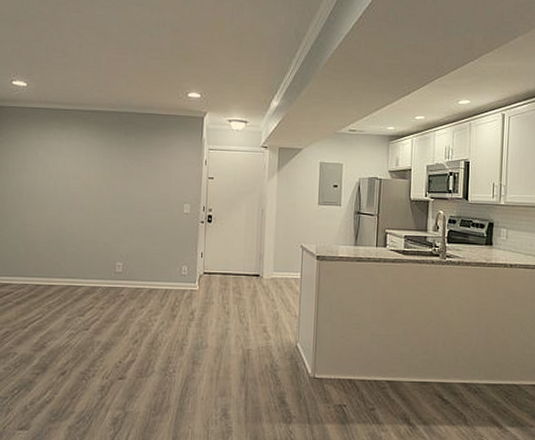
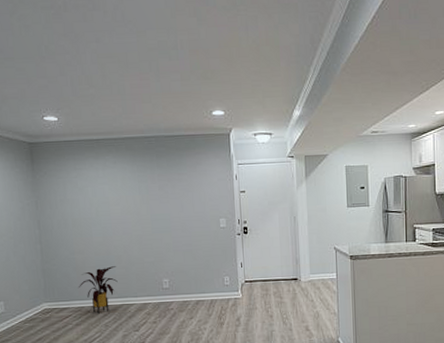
house plant: none [25,243,68,293] -> present [79,266,118,314]

